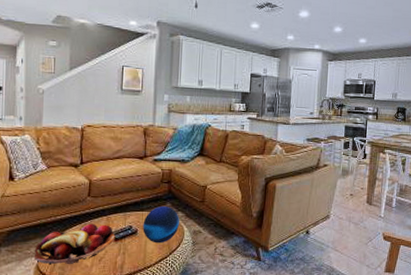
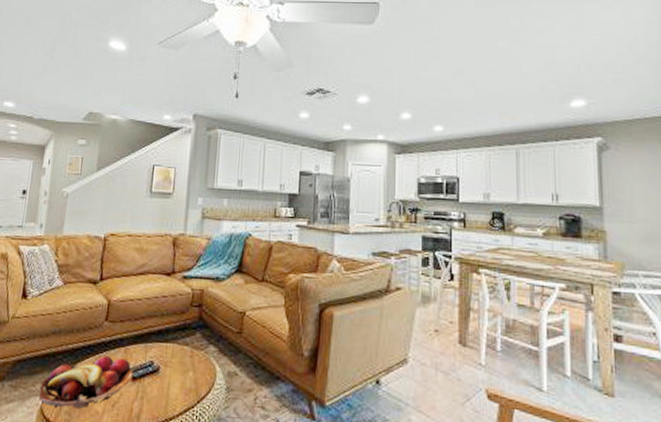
decorative orb: present [143,206,179,244] -> none [166,337,211,387]

